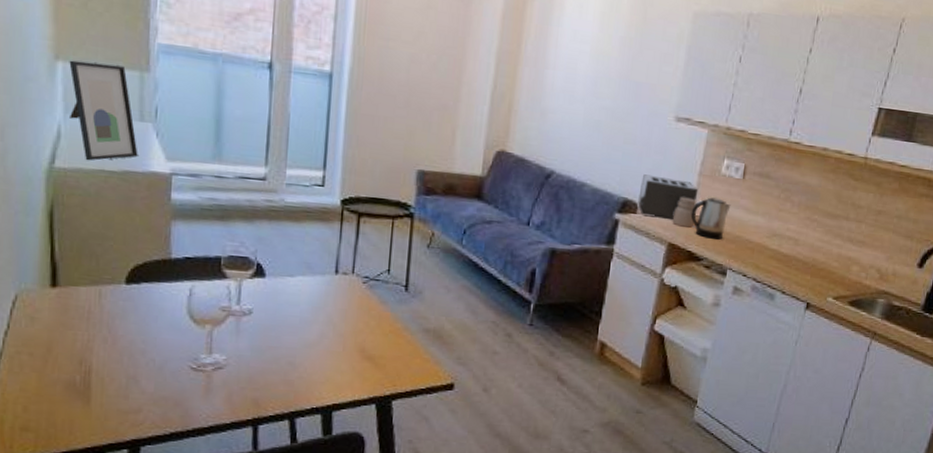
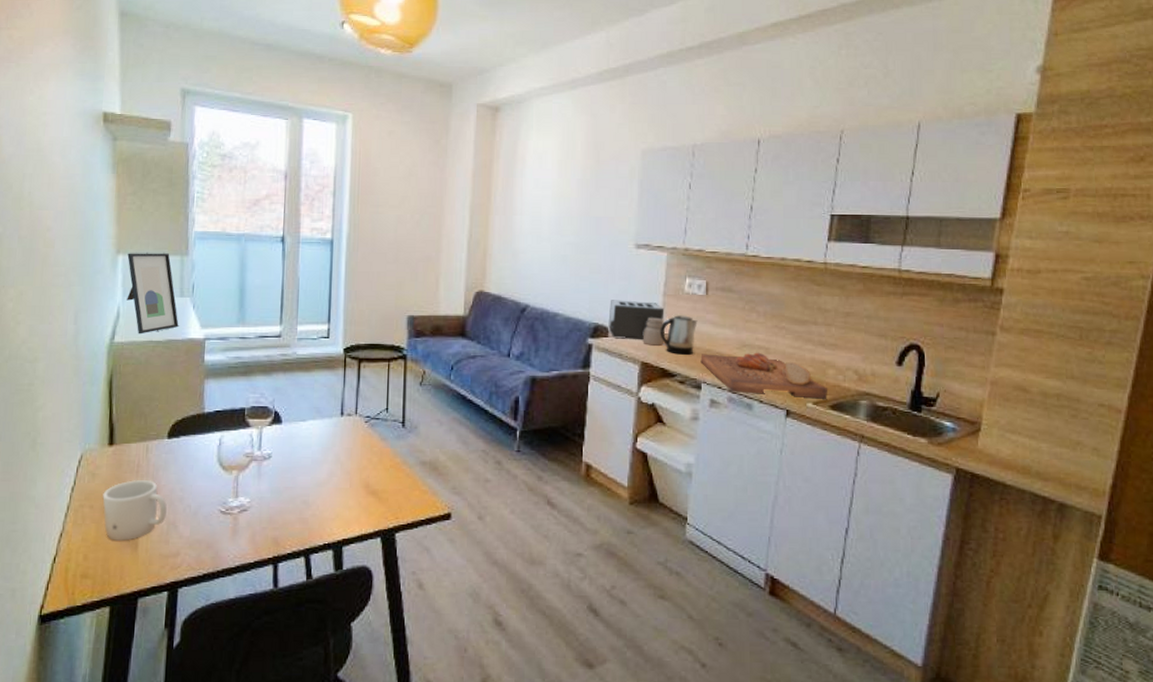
mug: none [45,327,126,393] -> present [102,480,167,541]
cutting board: none [728,239,849,295] -> present [700,352,827,399]

